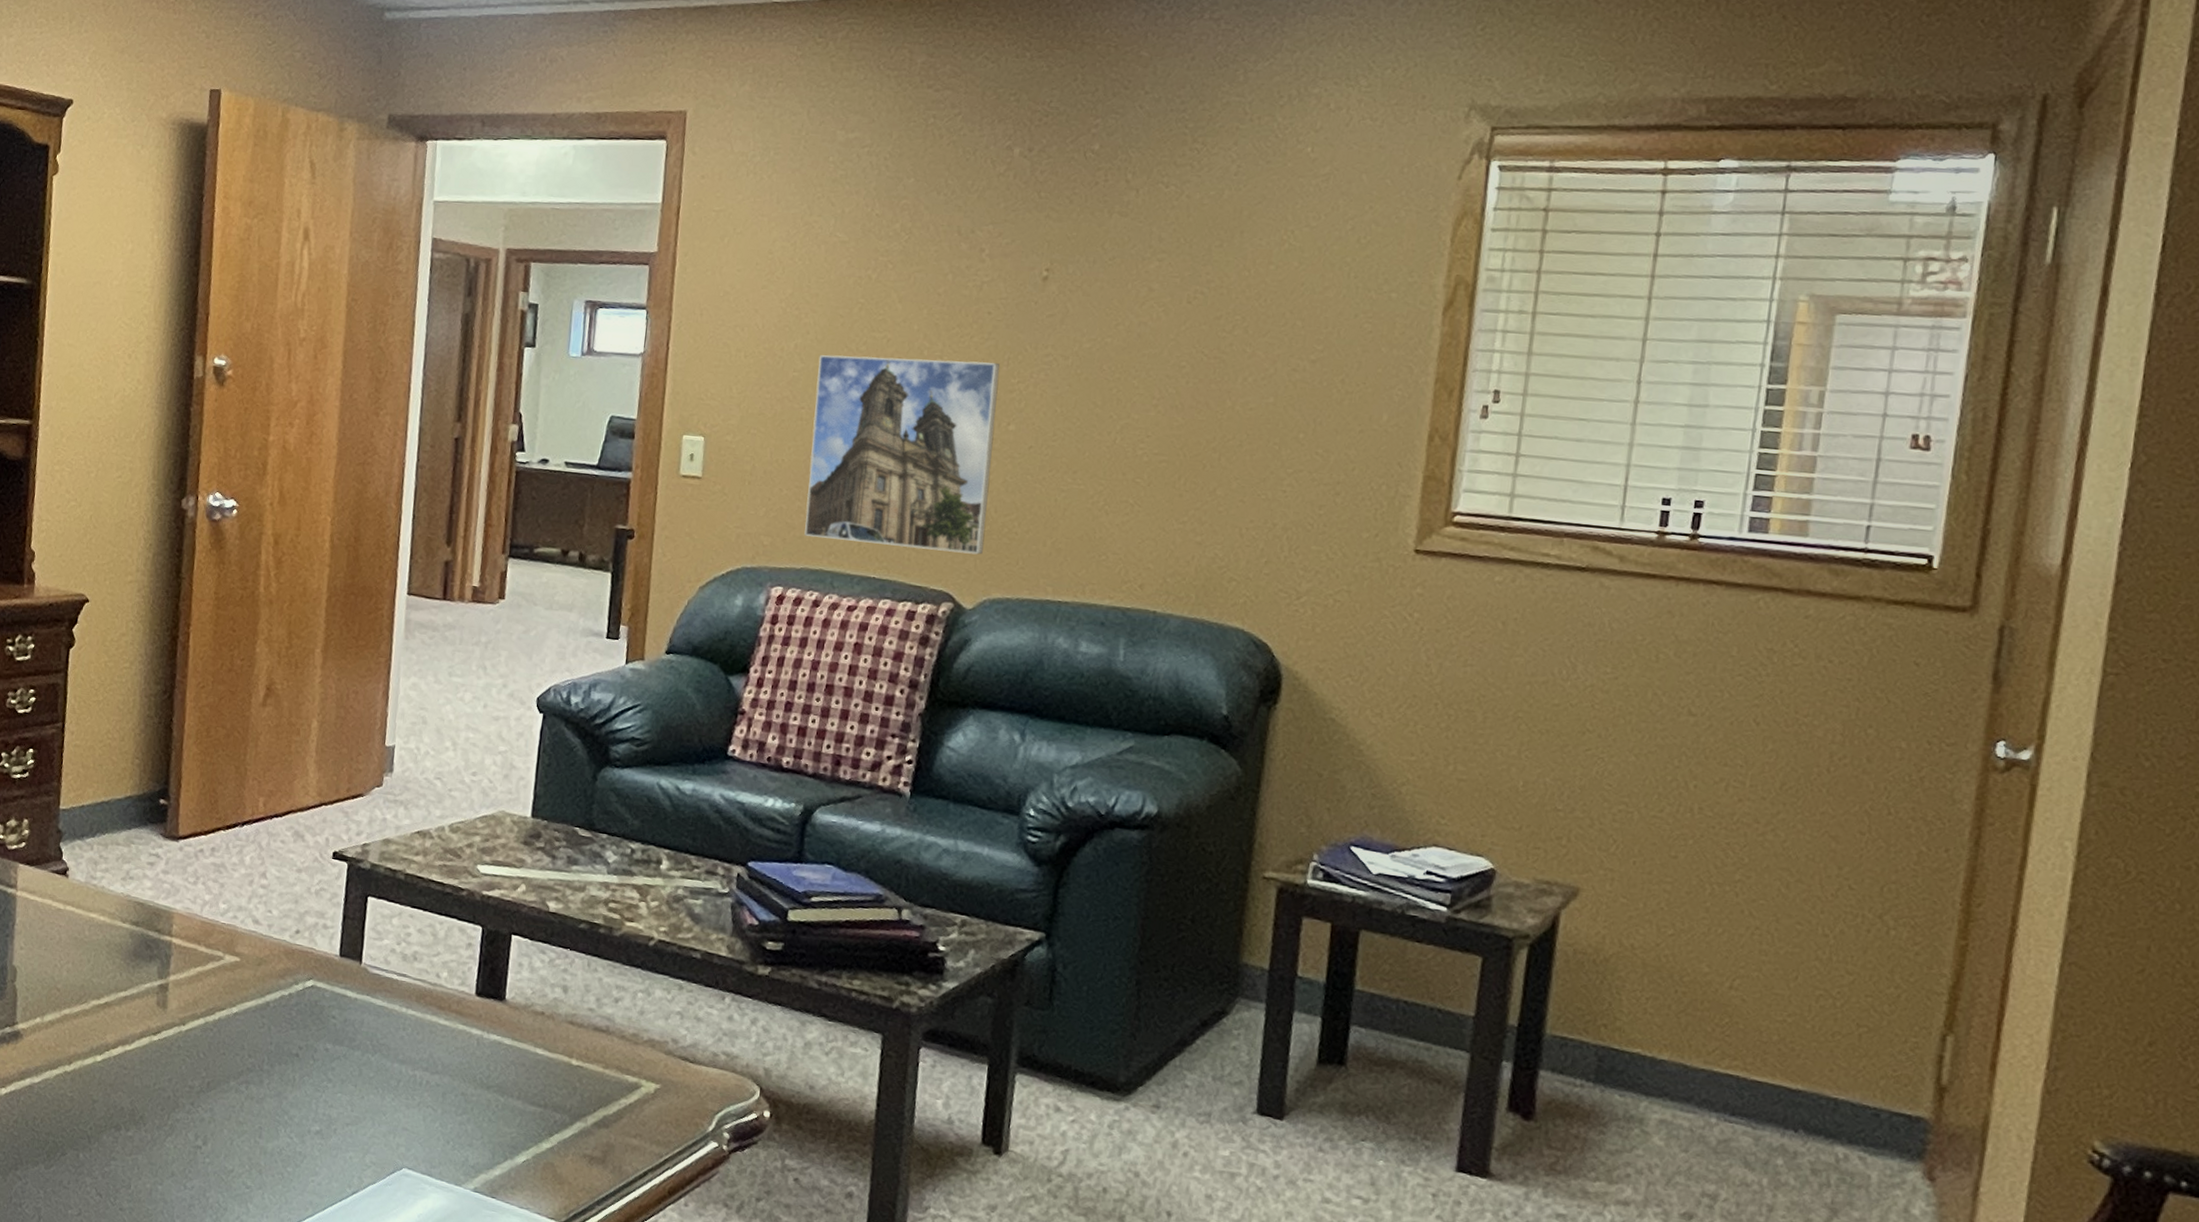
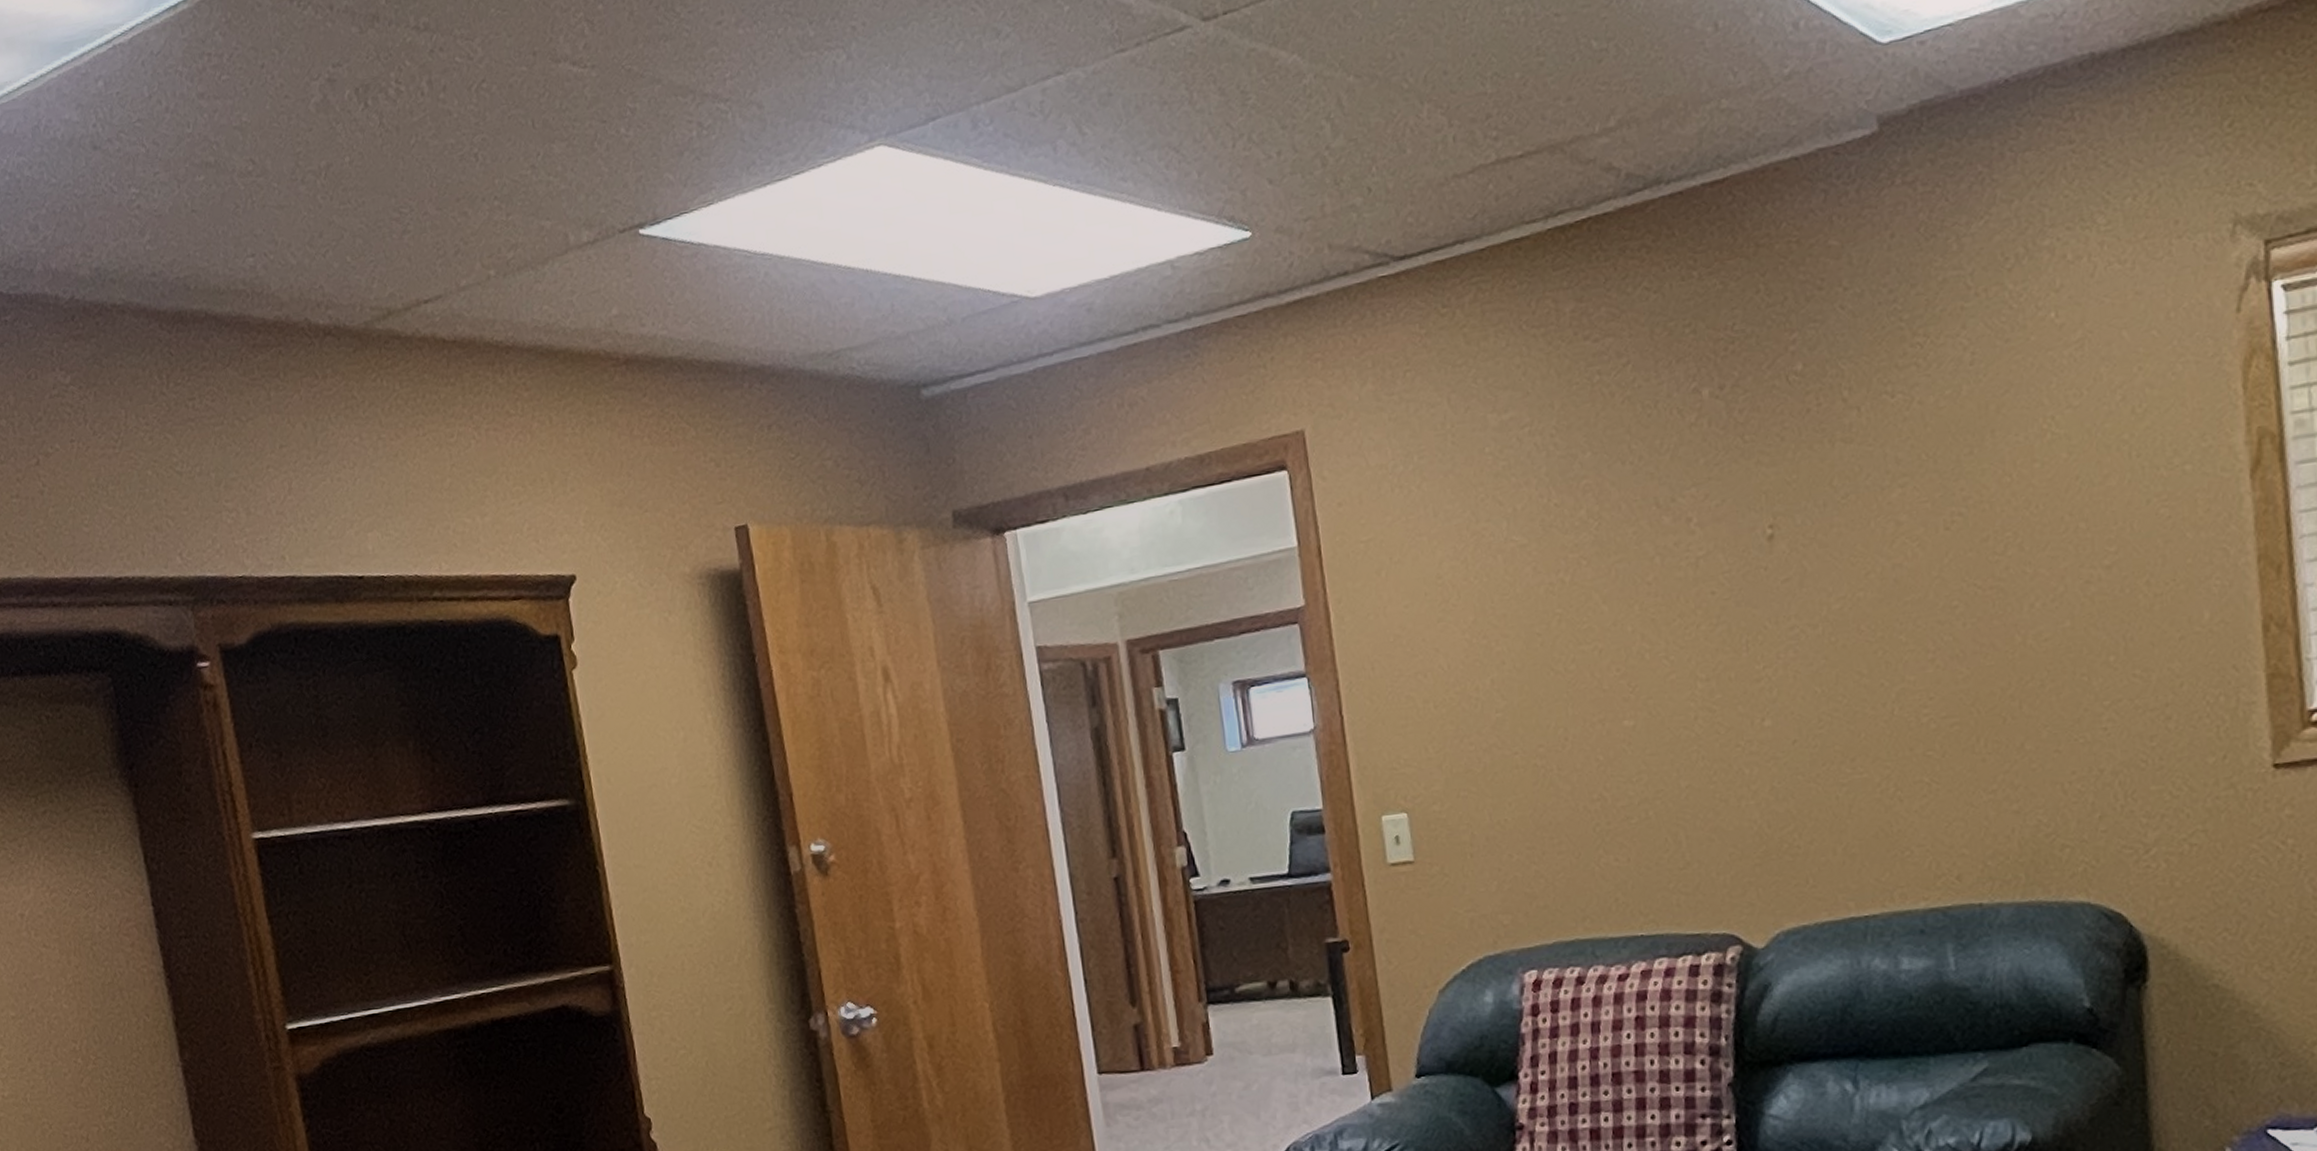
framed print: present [804,354,1000,555] -> none [1522,649,1764,904]

